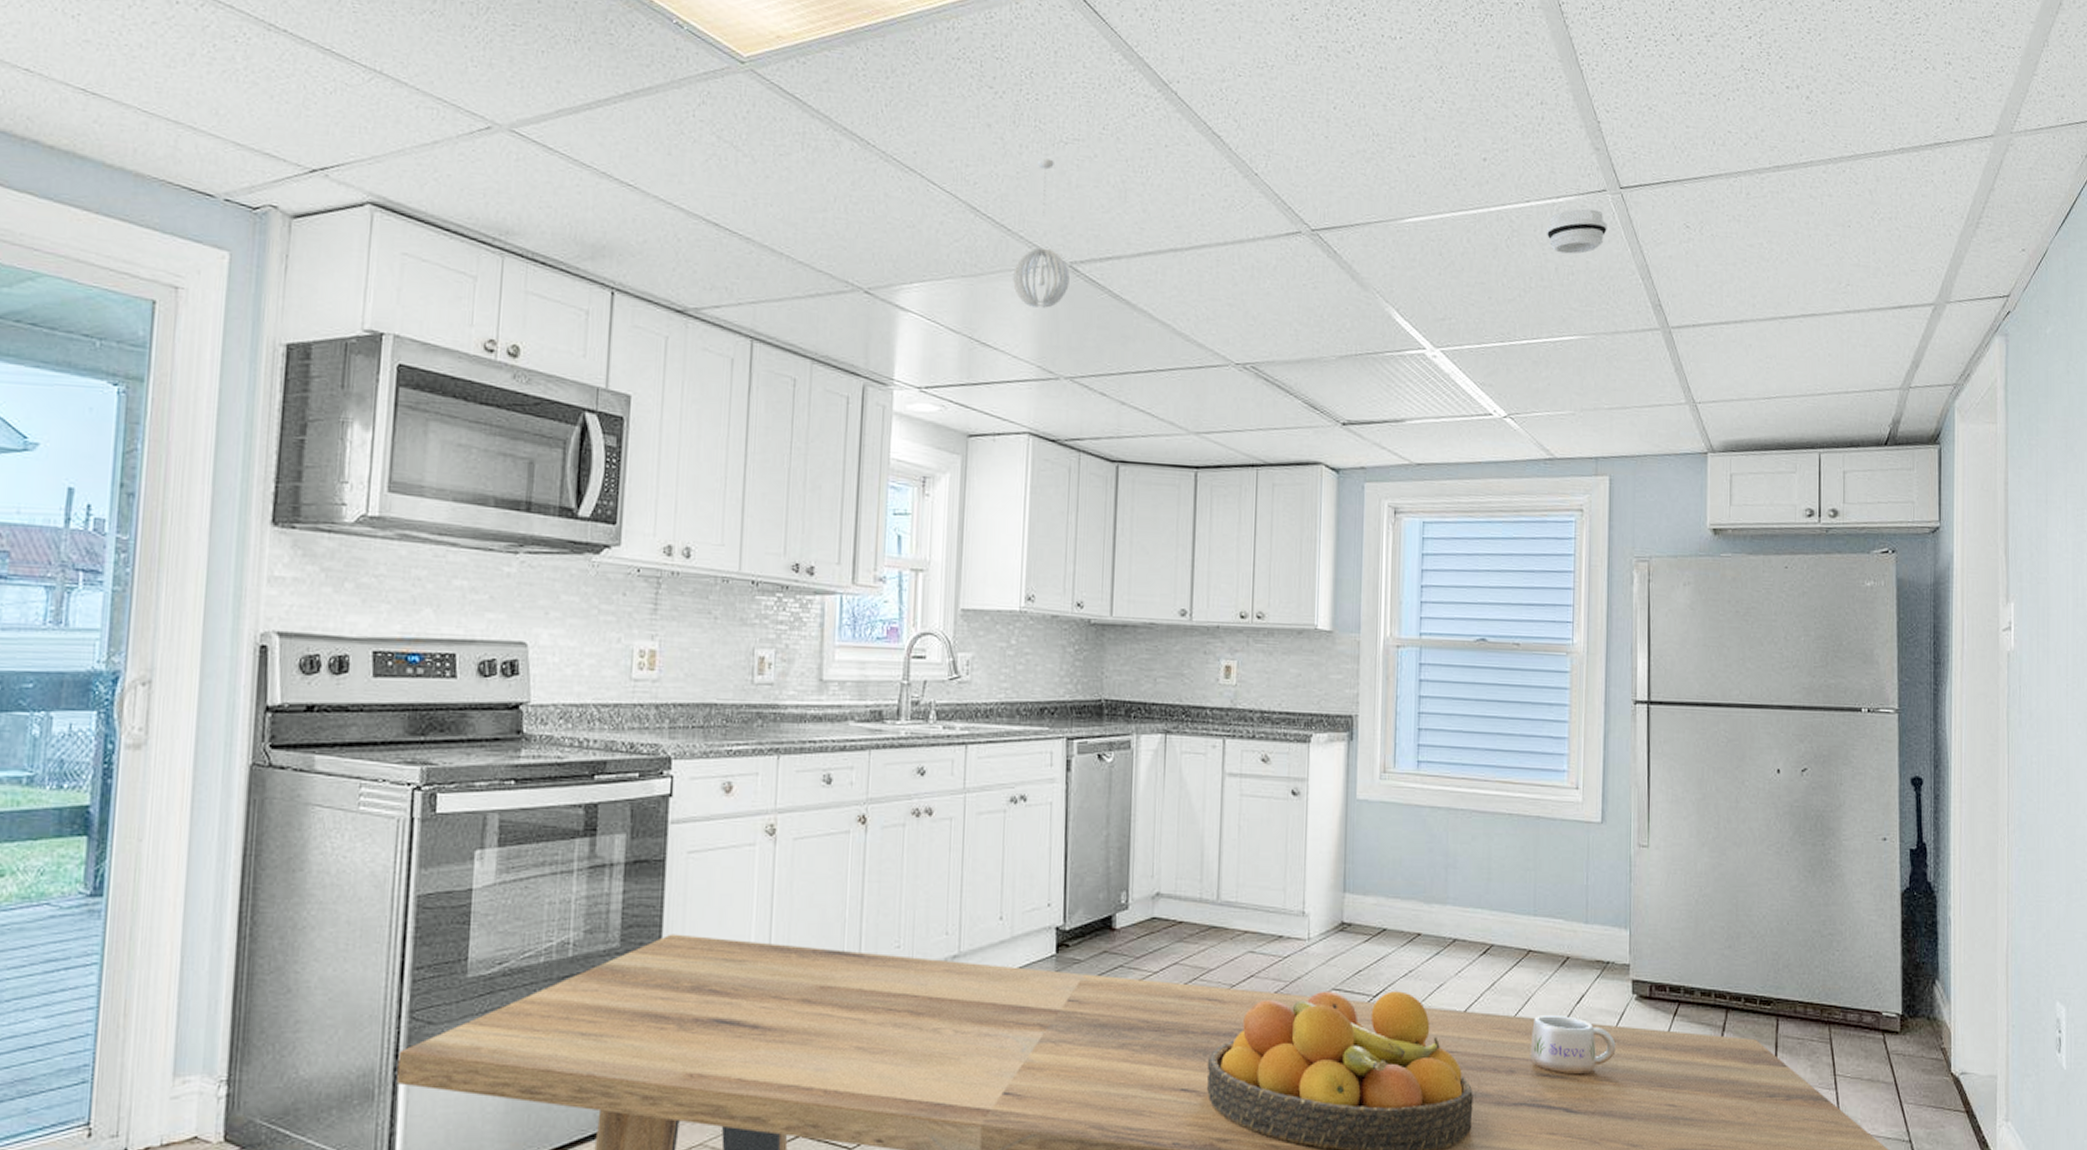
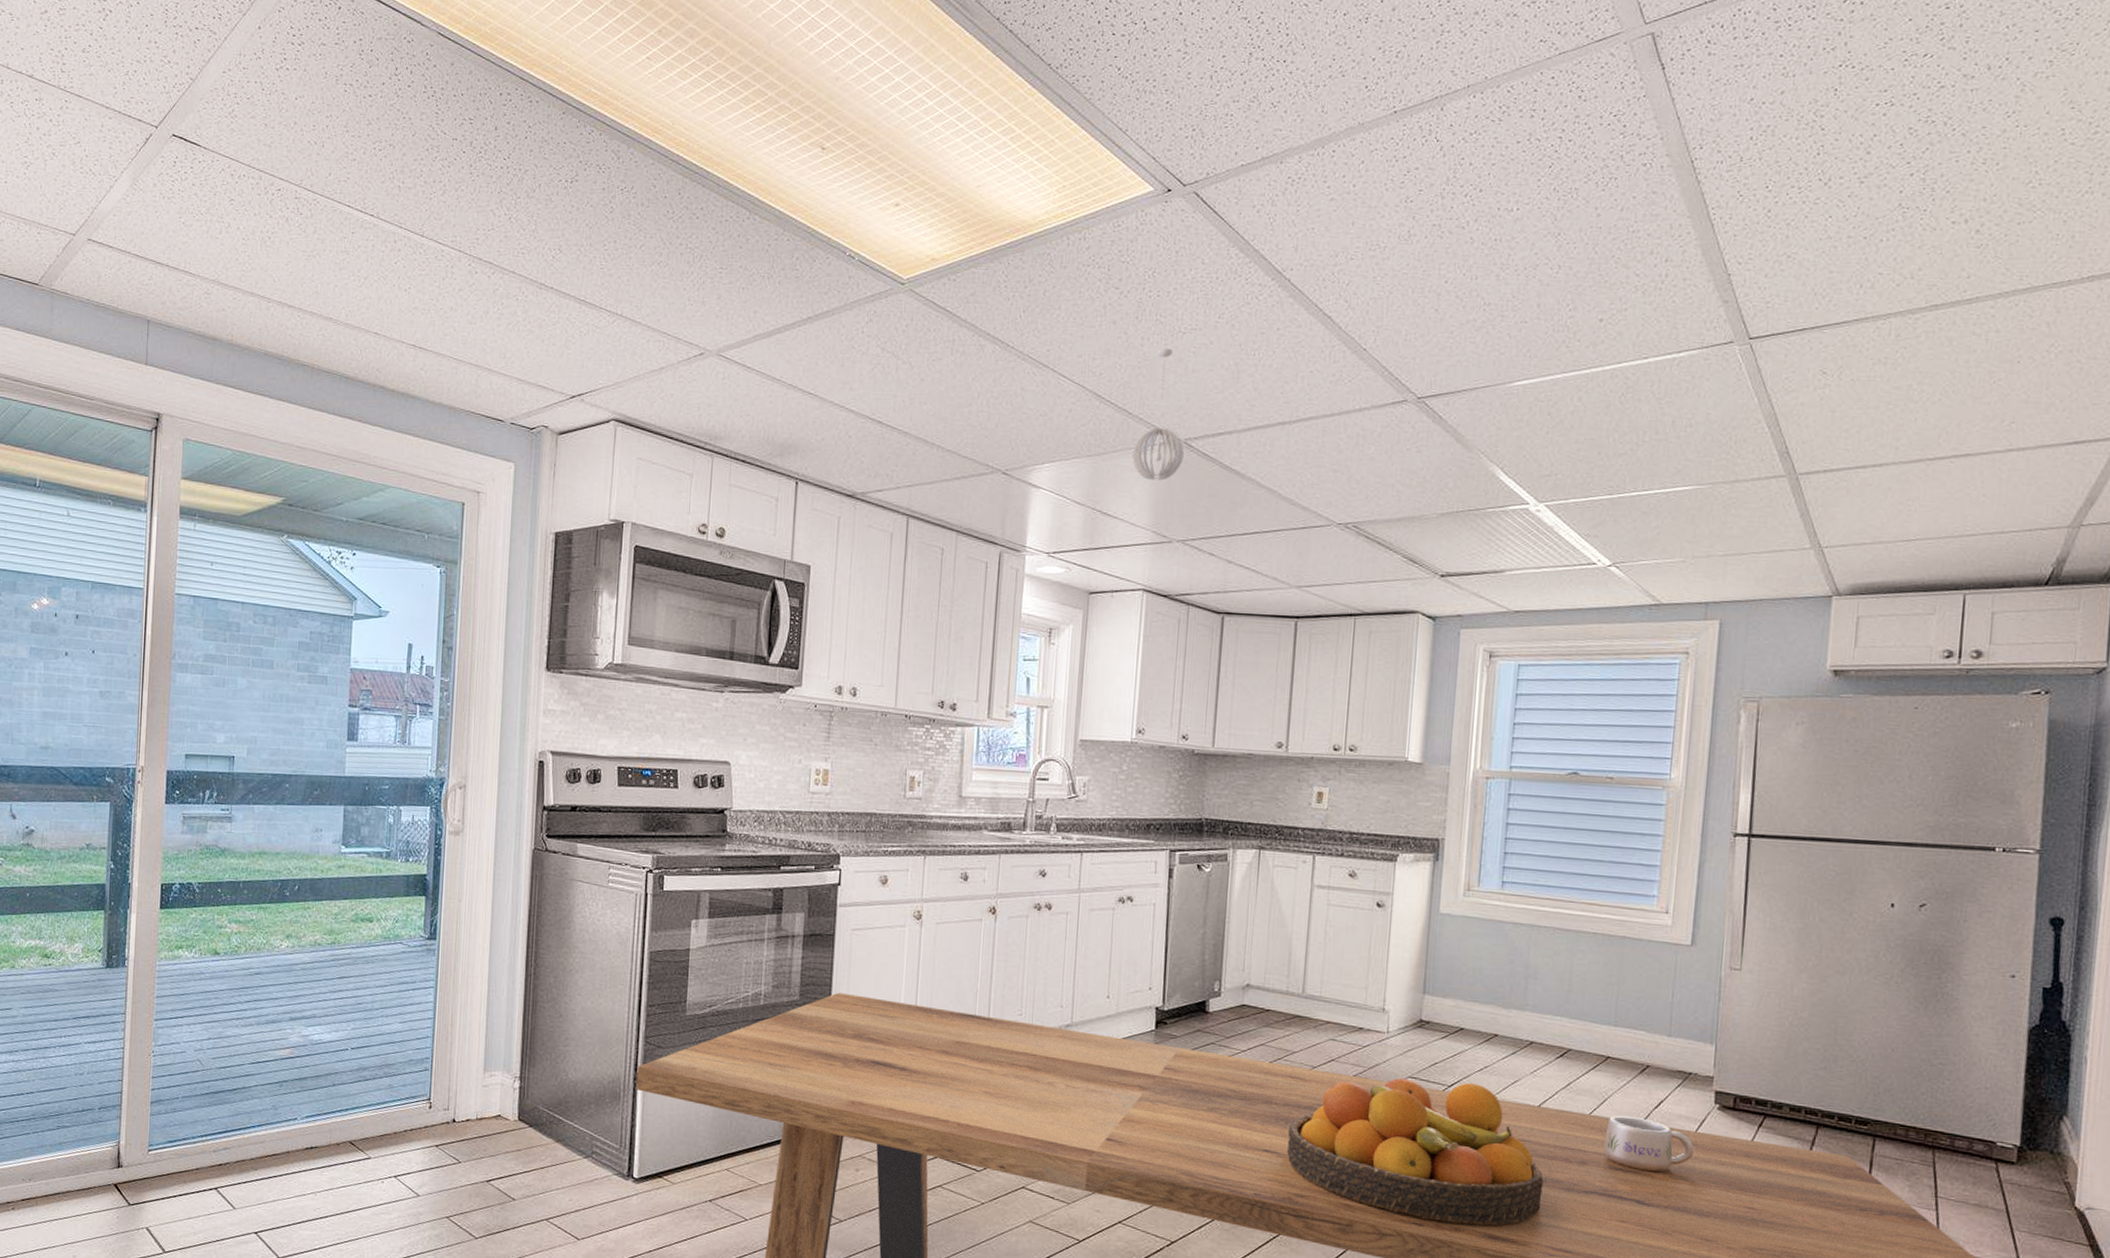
smoke detector: present [1547,208,1607,254] -> none [1665,361,1733,407]

